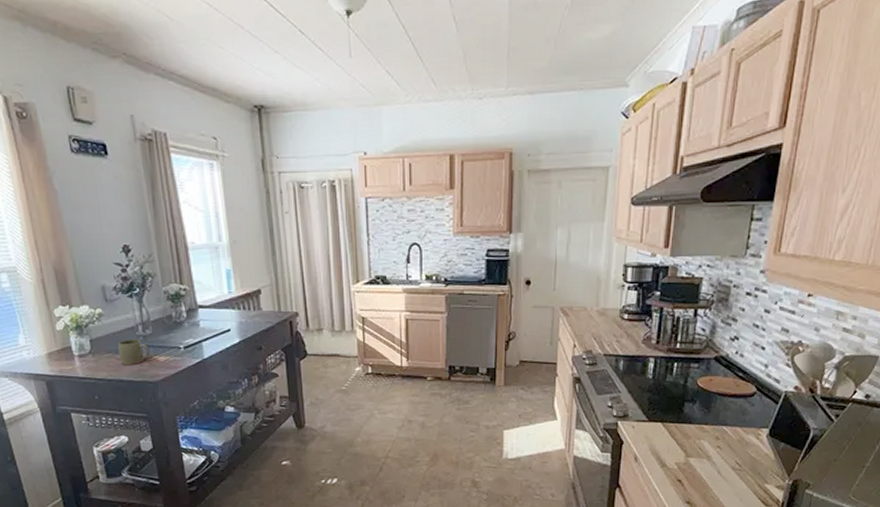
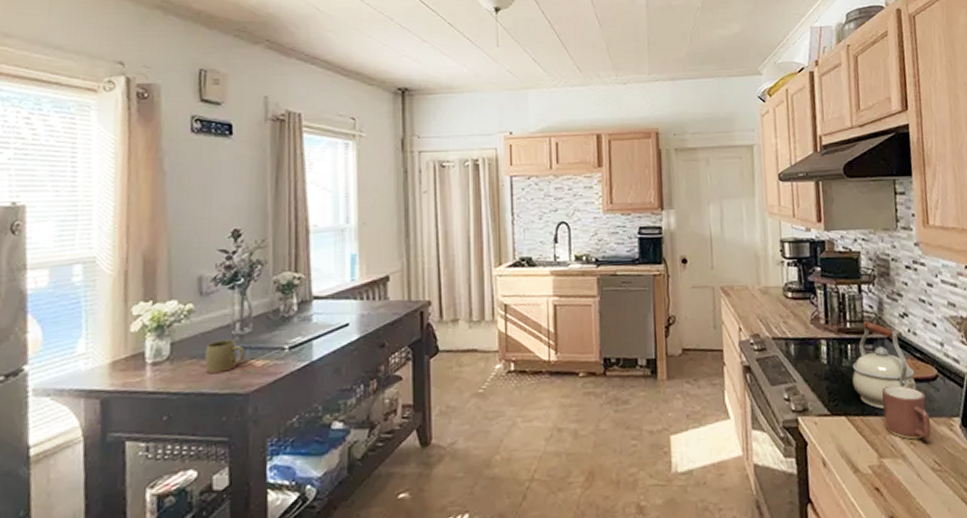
kettle: none [673,343,735,419] -> present [852,321,917,410]
mug: none [696,399,741,444] -> present [881,385,931,440]

